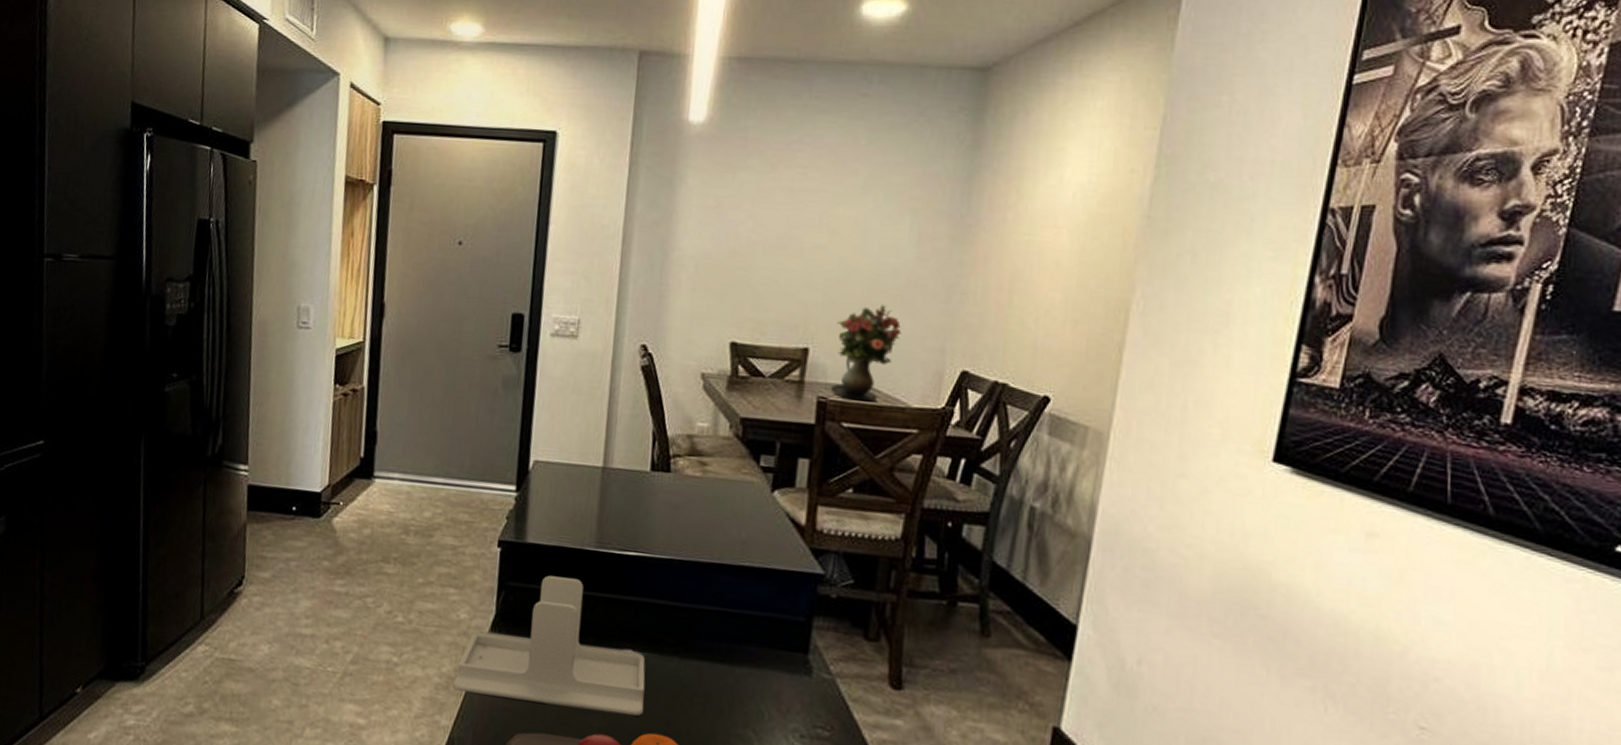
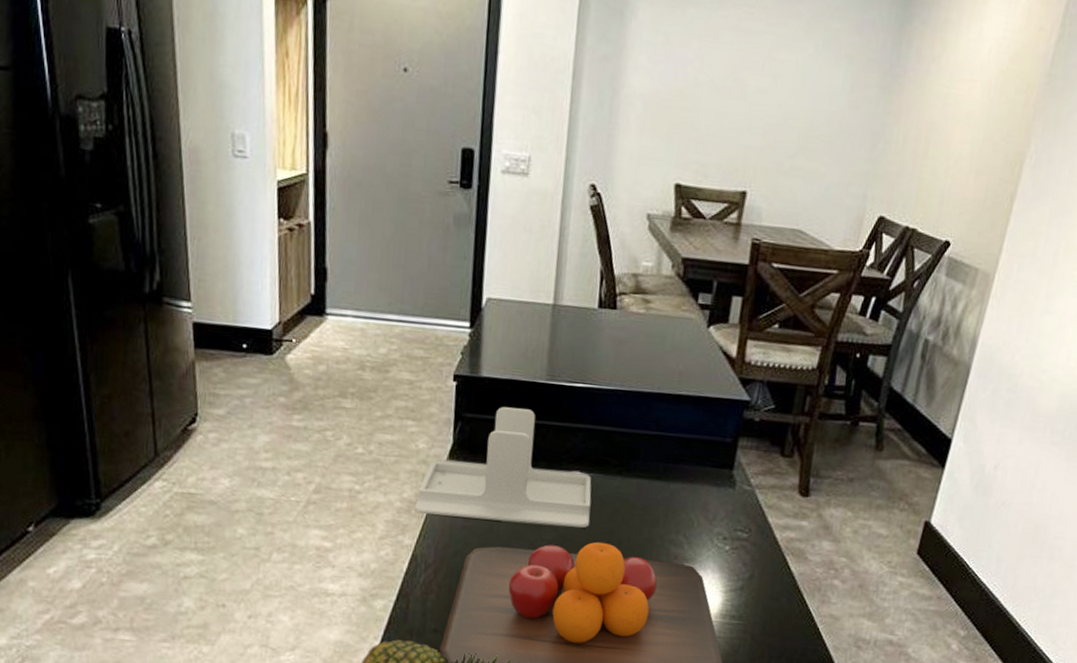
bouquet: present [831,305,902,402] -> none [764,151,831,245]

